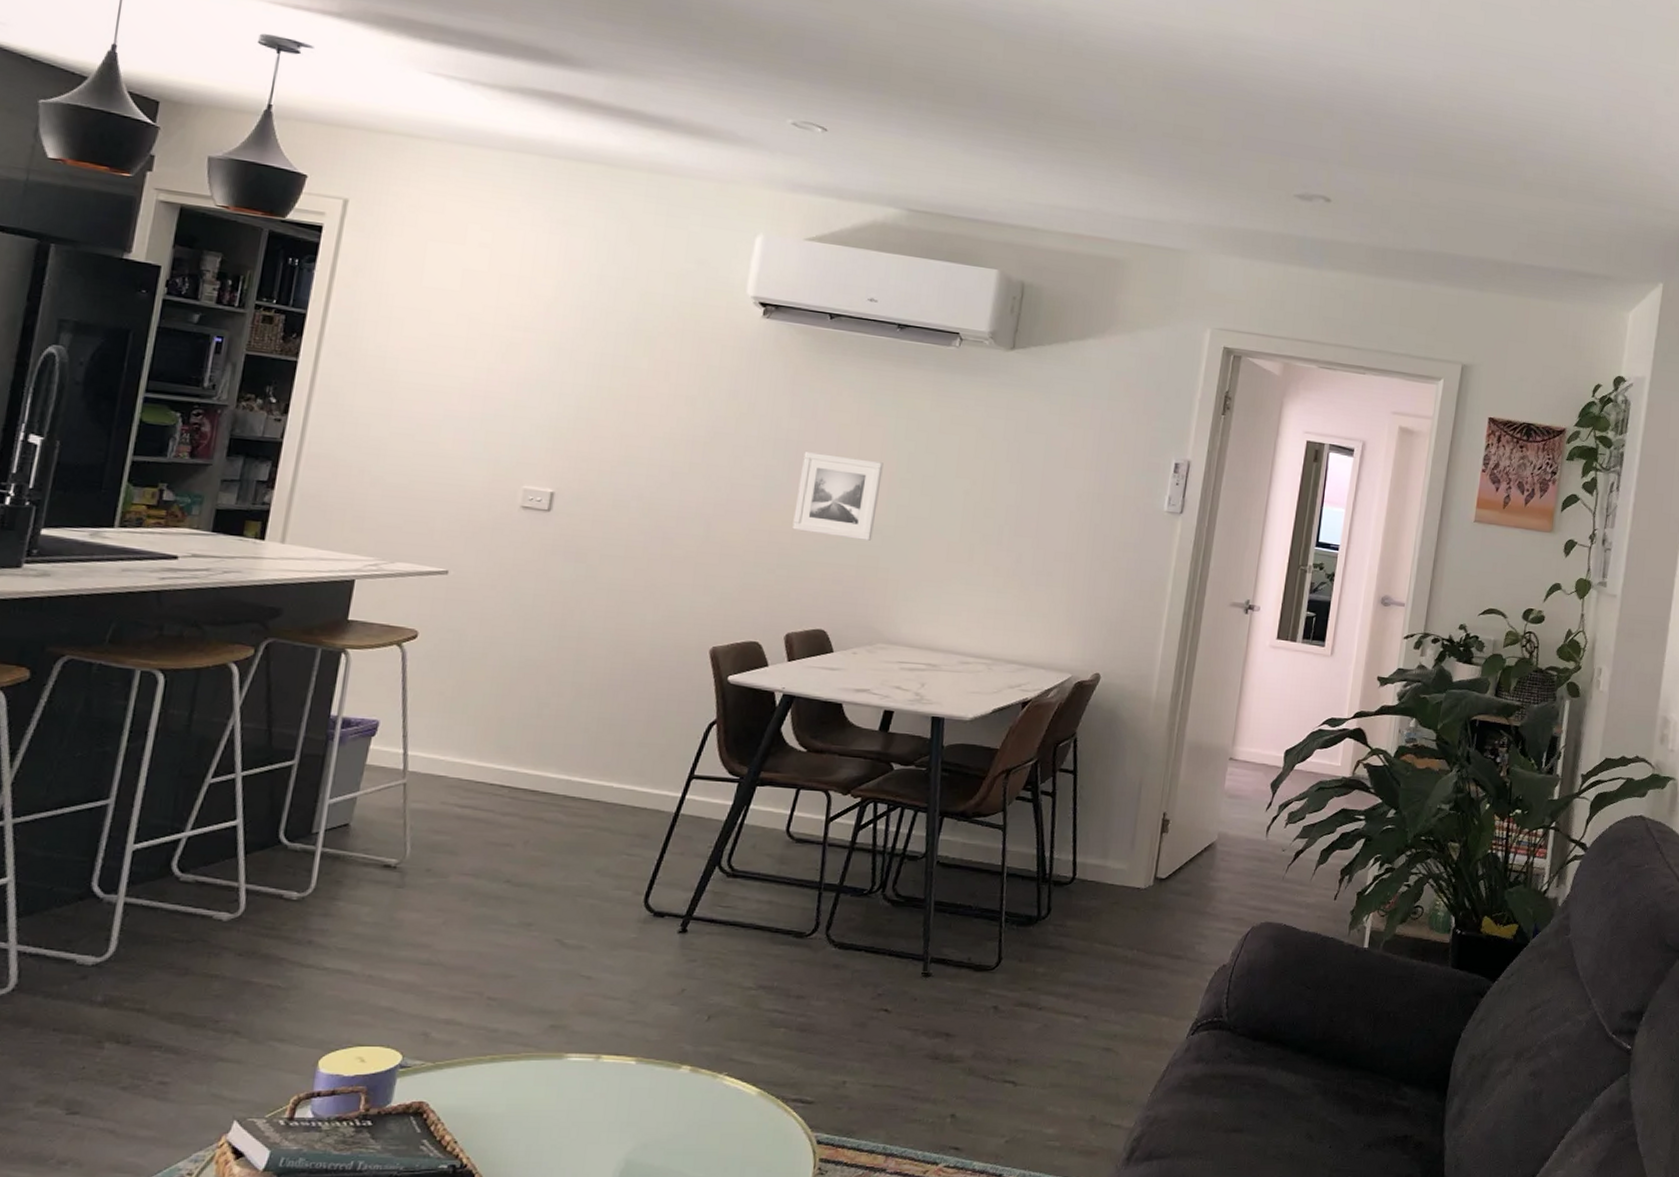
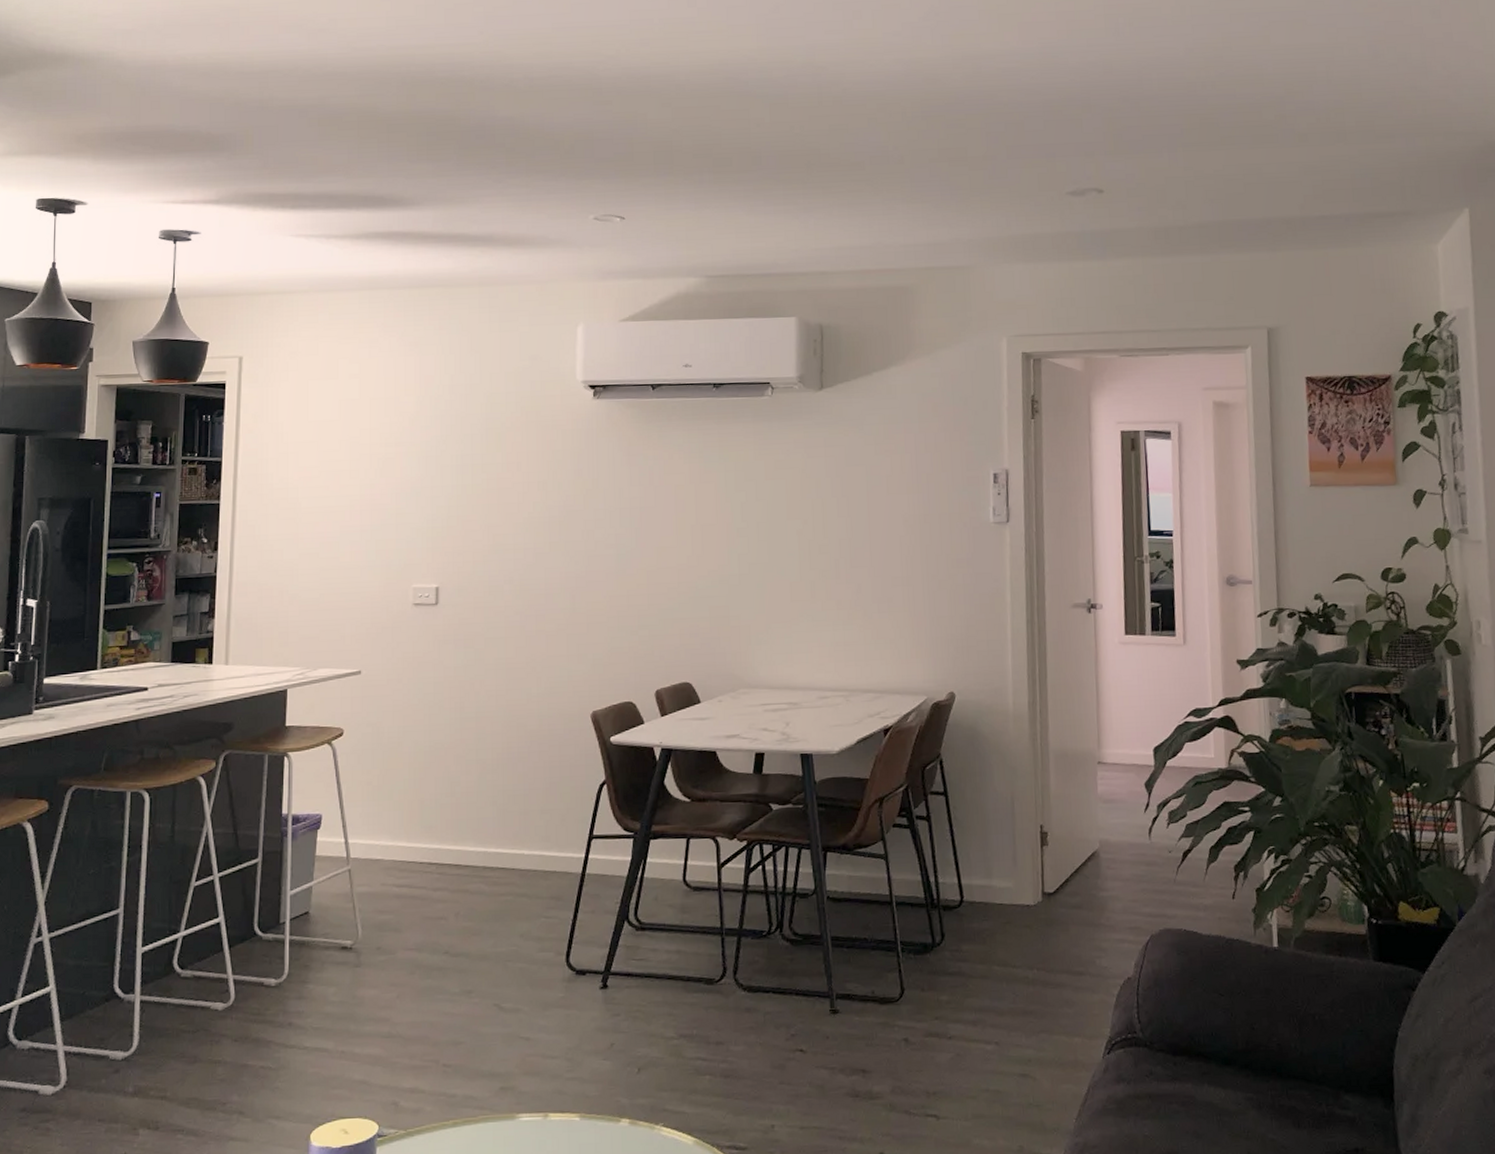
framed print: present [792,450,884,541] -> none [646,515,720,593]

